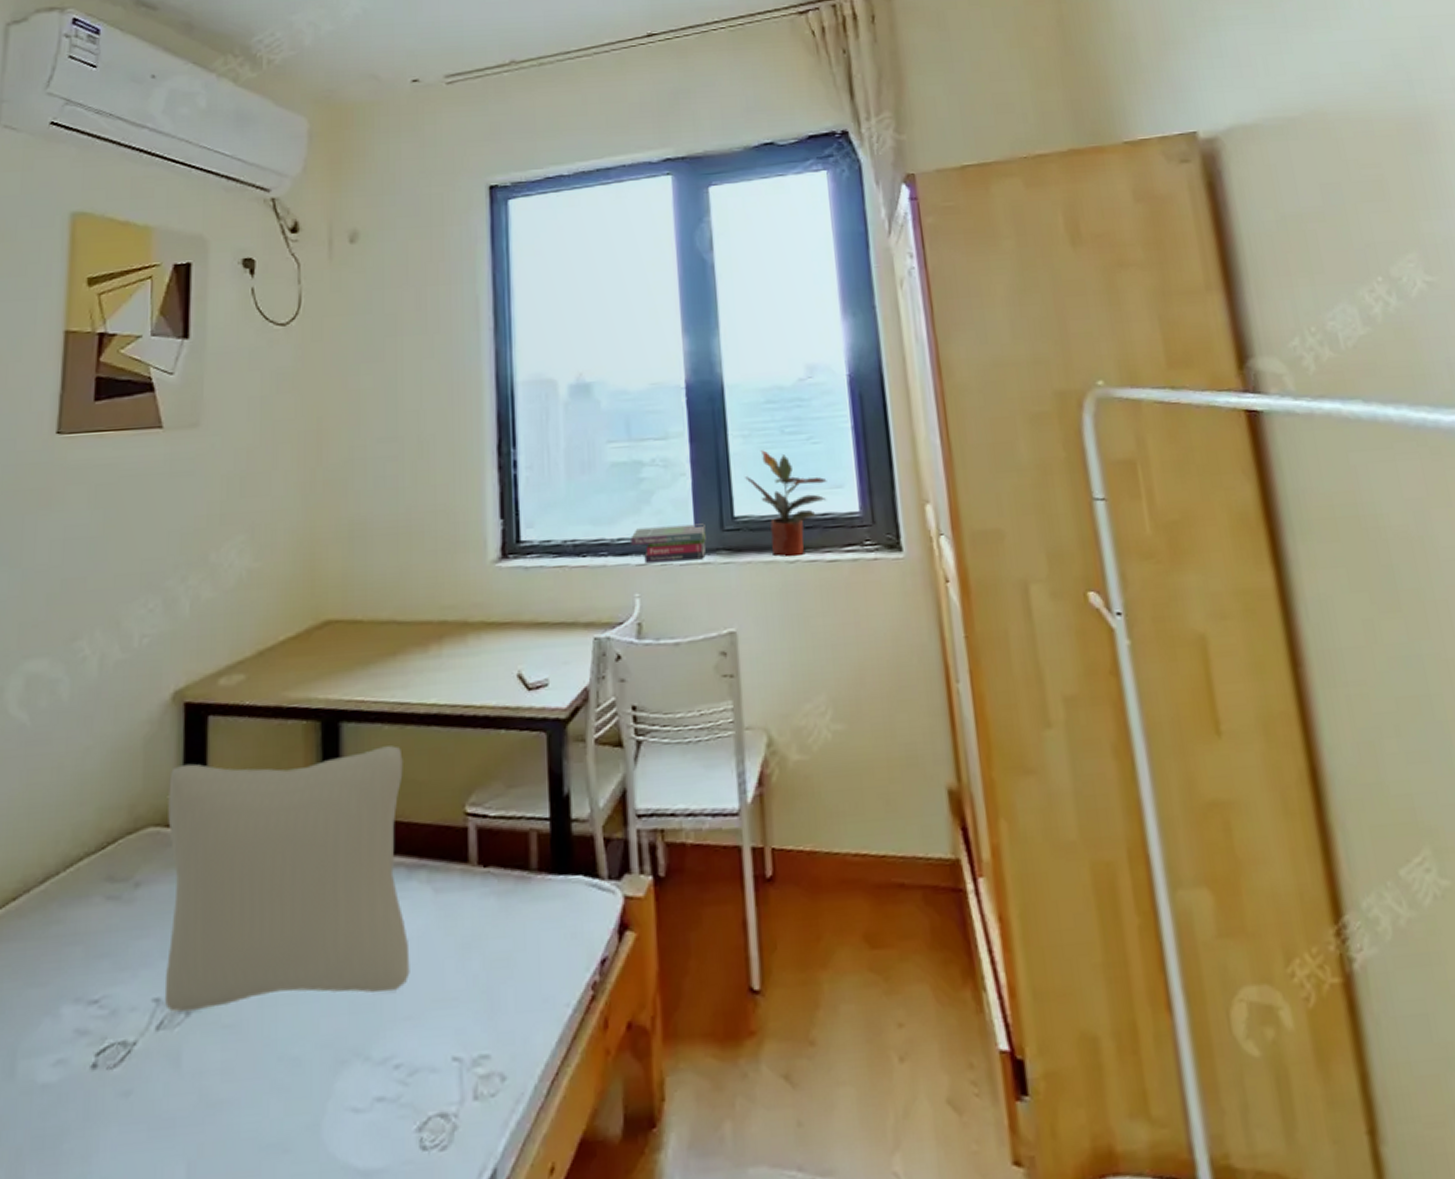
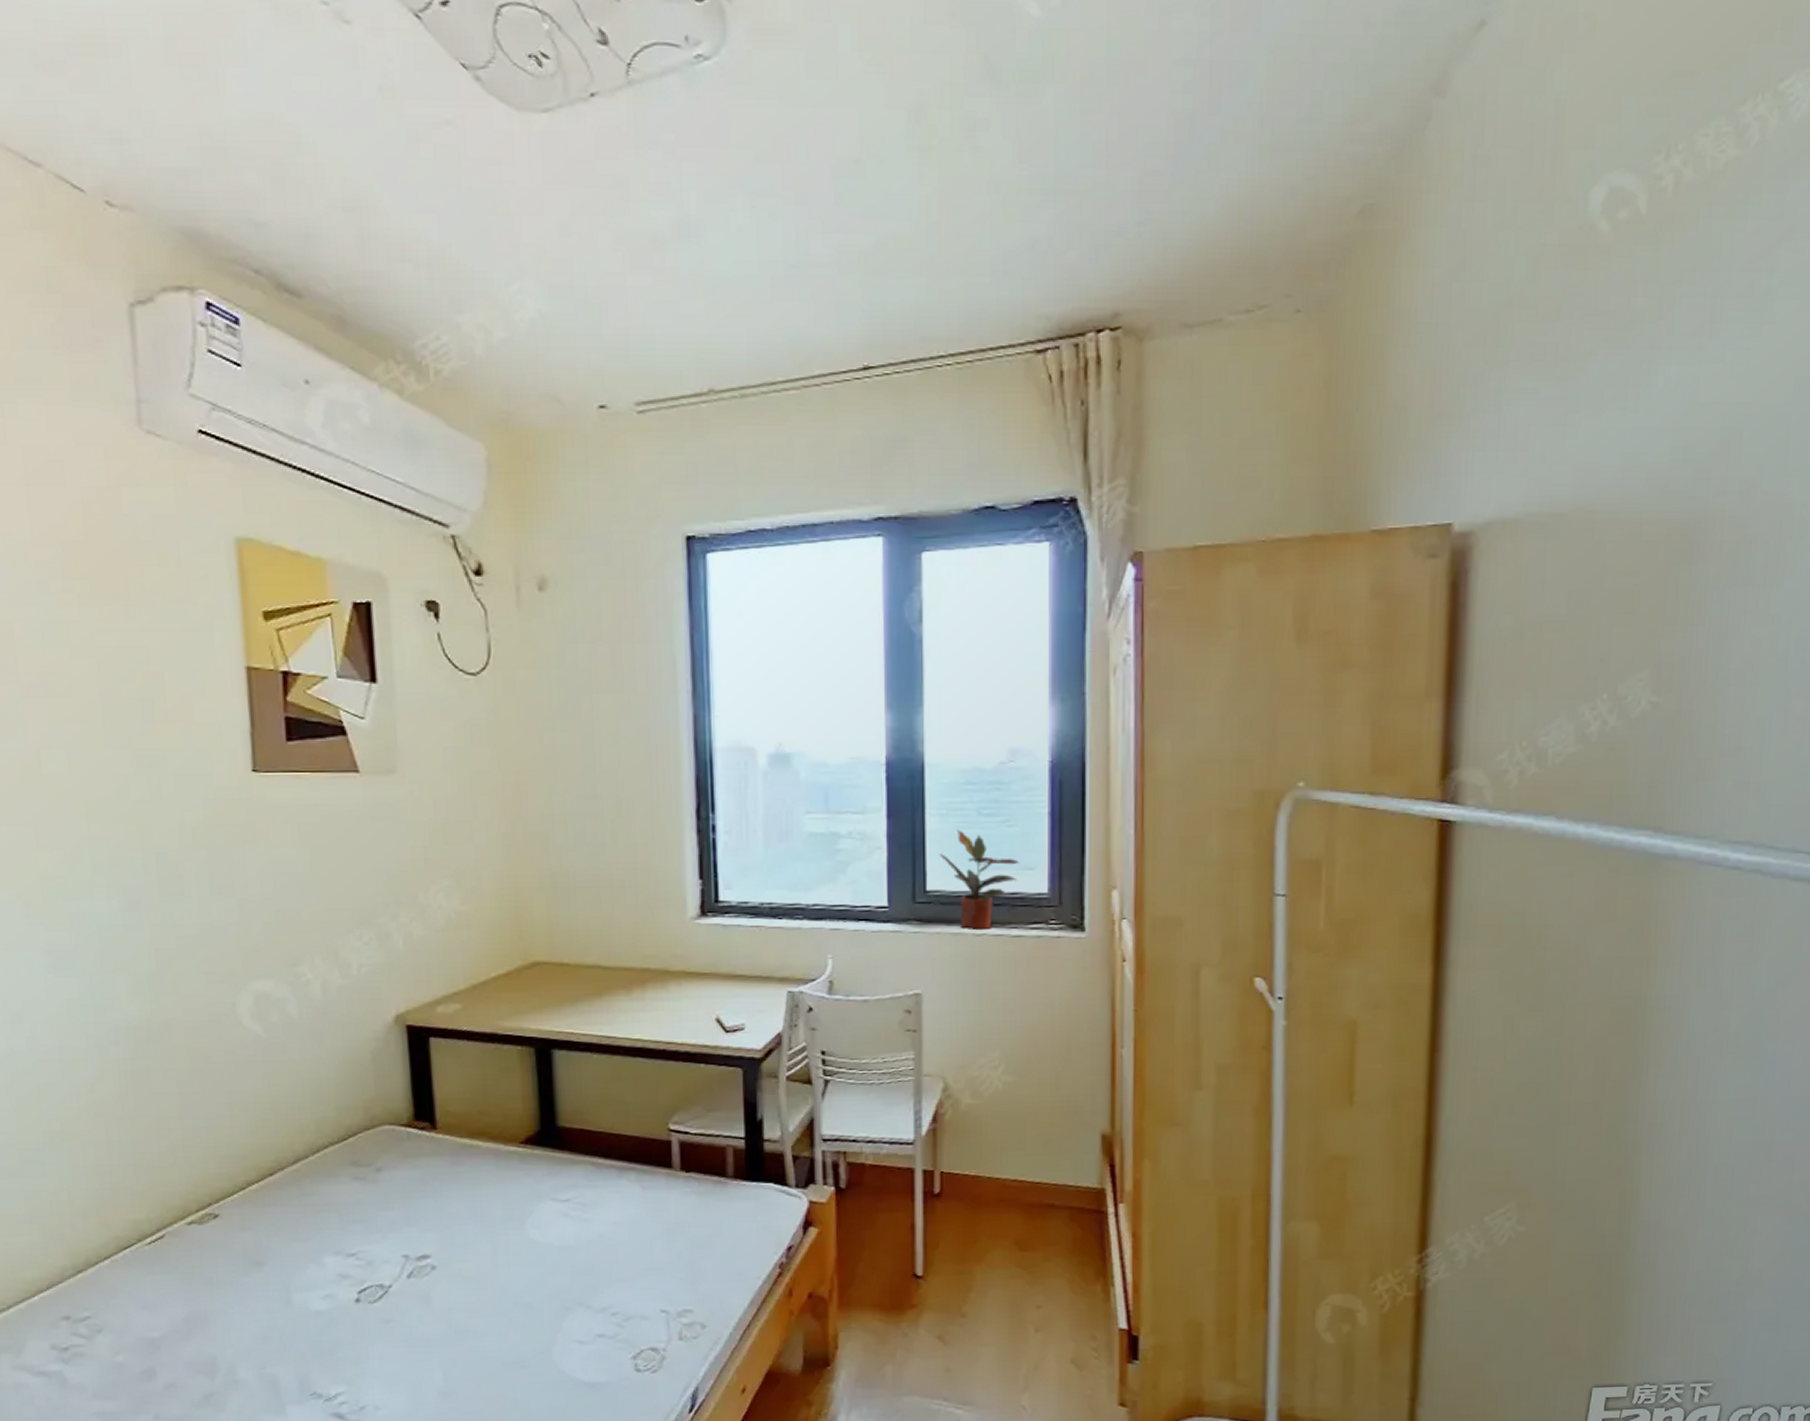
cushion: present [164,745,410,1012] -> none [399,1072,623,1267]
books: present [631,523,707,564] -> none [825,895,898,930]

